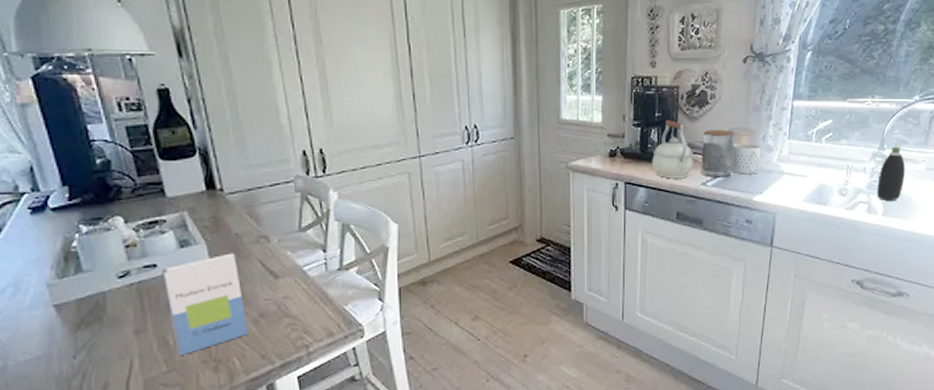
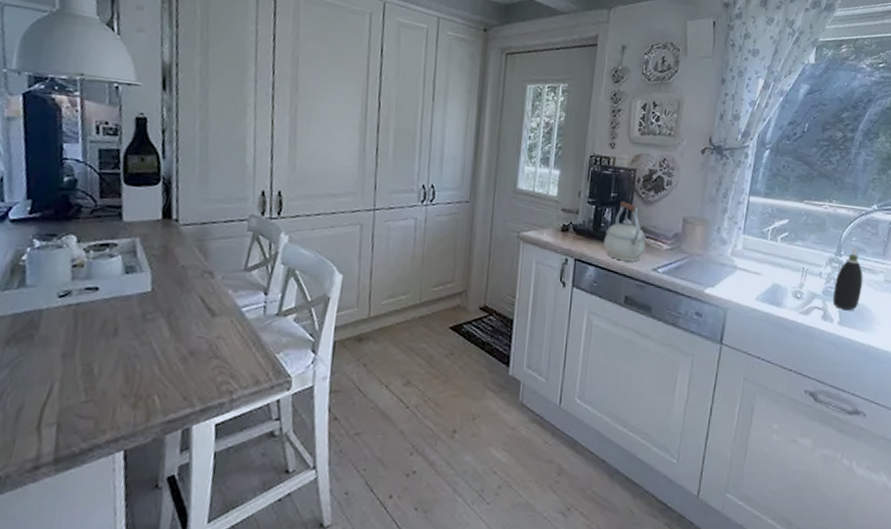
book: present [162,253,248,357] -> none [99,284,178,387]
jar: present [701,130,735,178] -> none [653,215,689,266]
mug: present [730,142,762,175] -> none [682,232,716,266]

